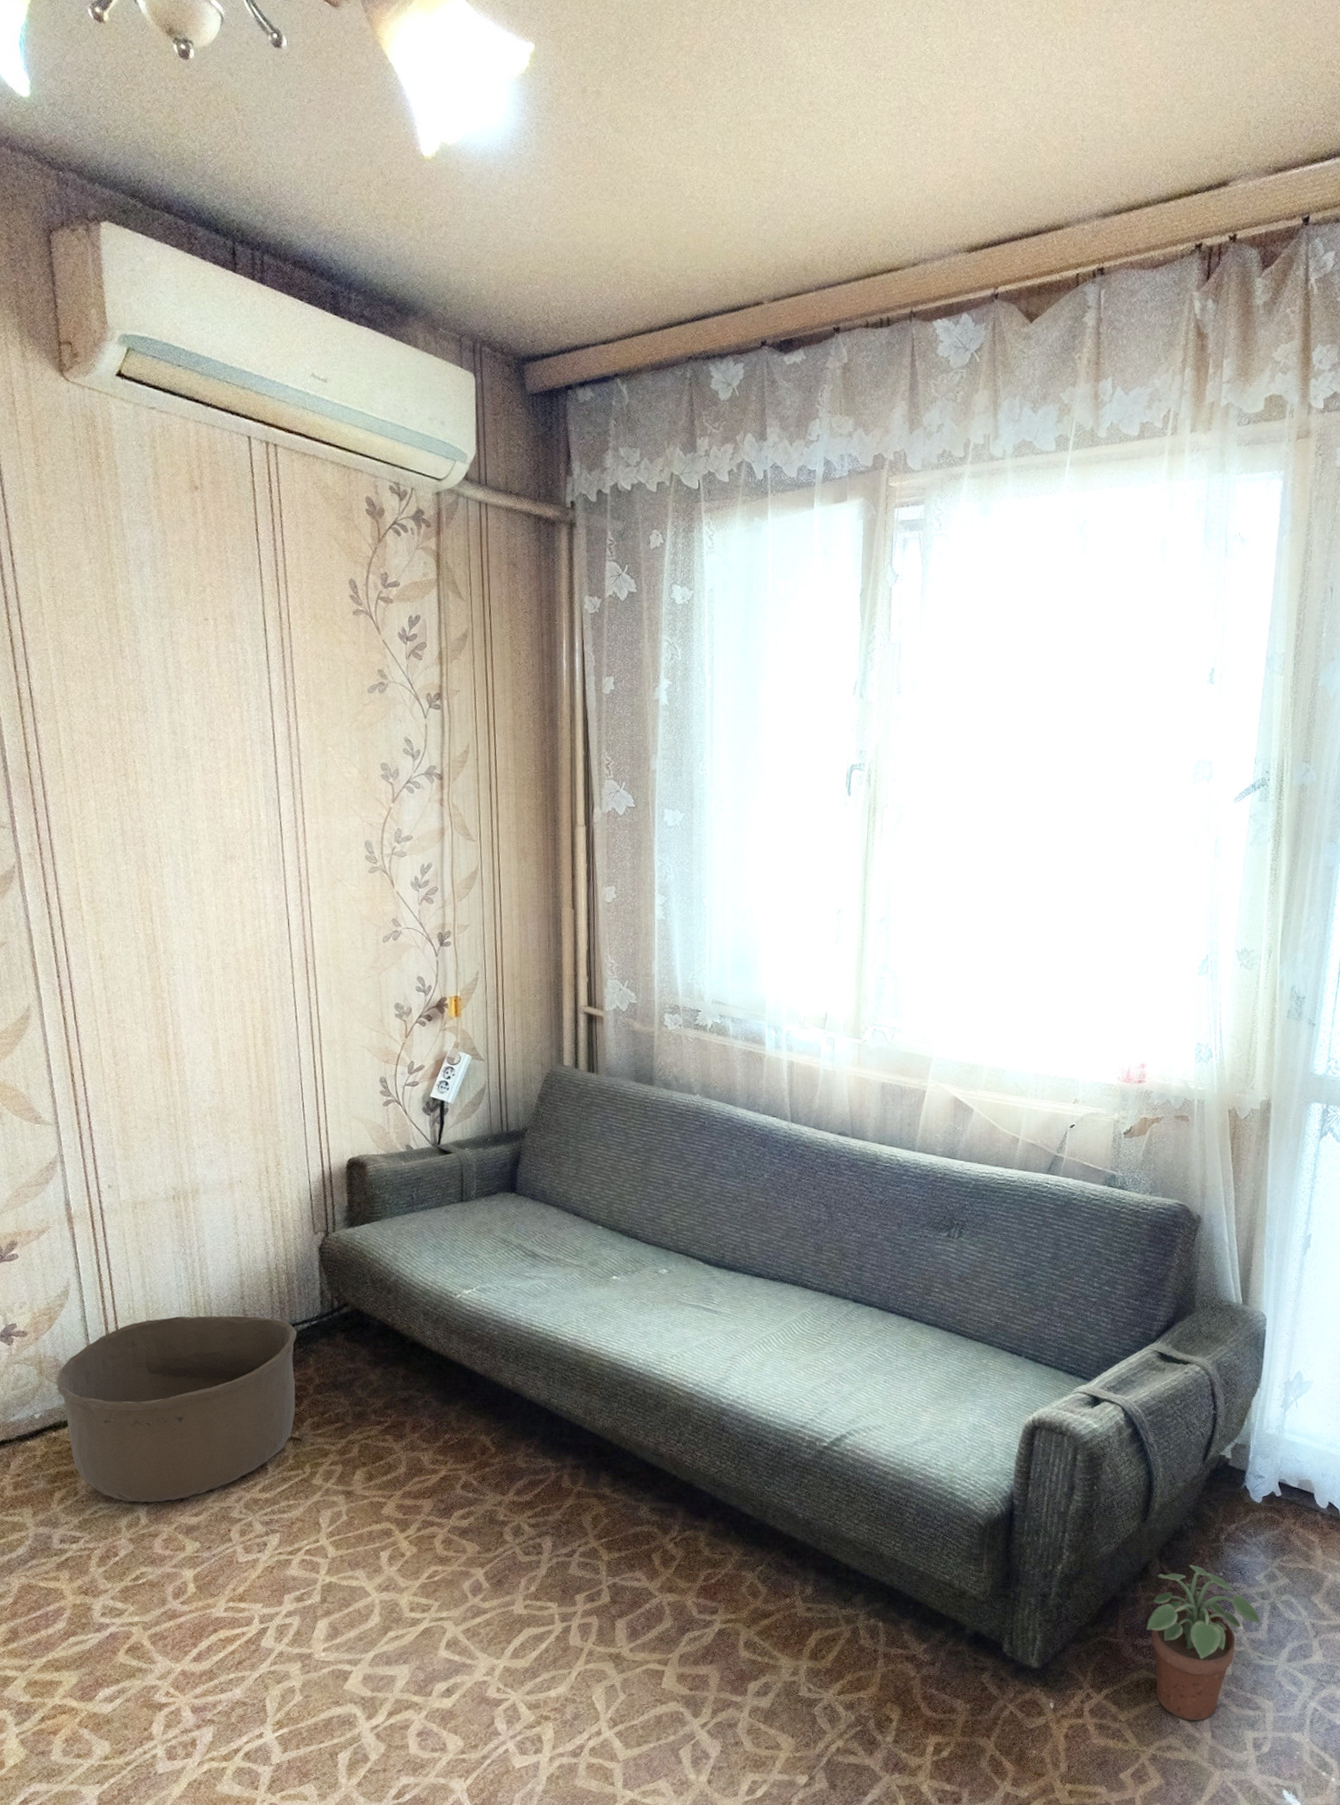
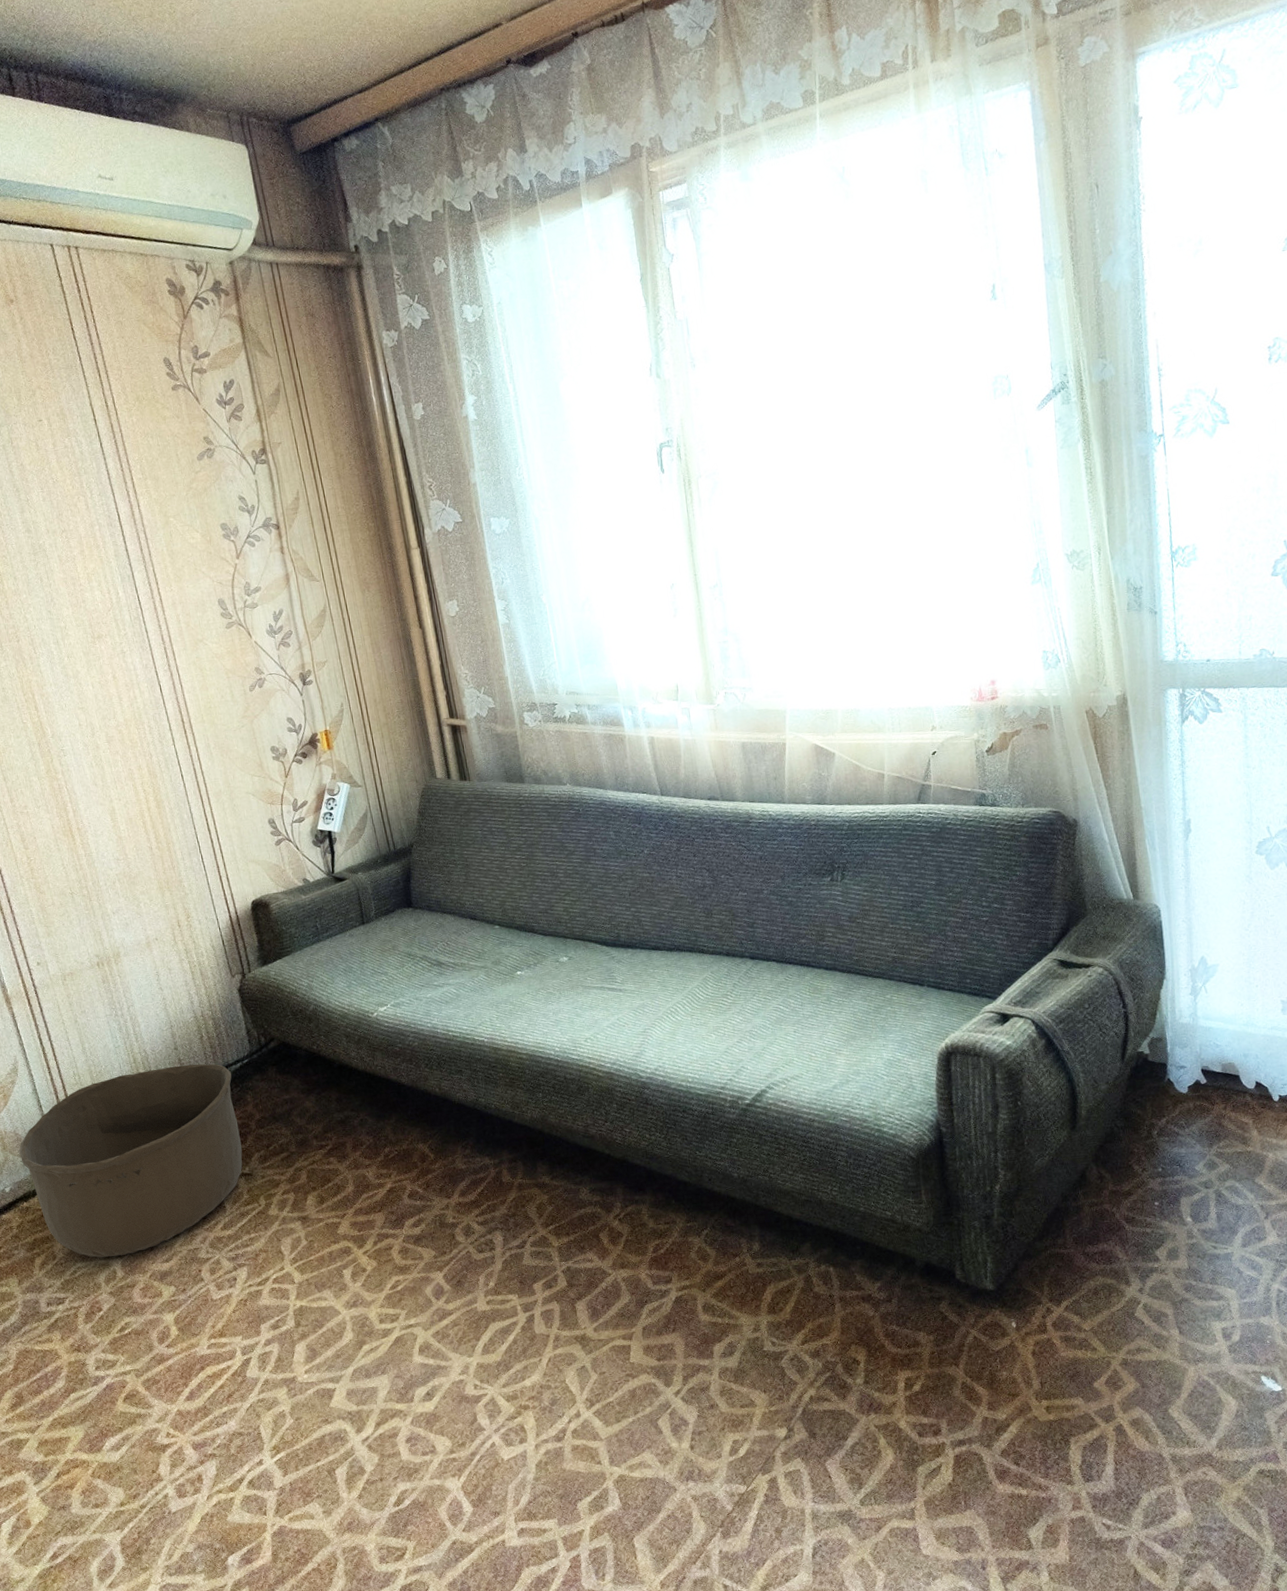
potted plant: present [1146,1565,1261,1721] -> none [1094,1165,1209,1321]

